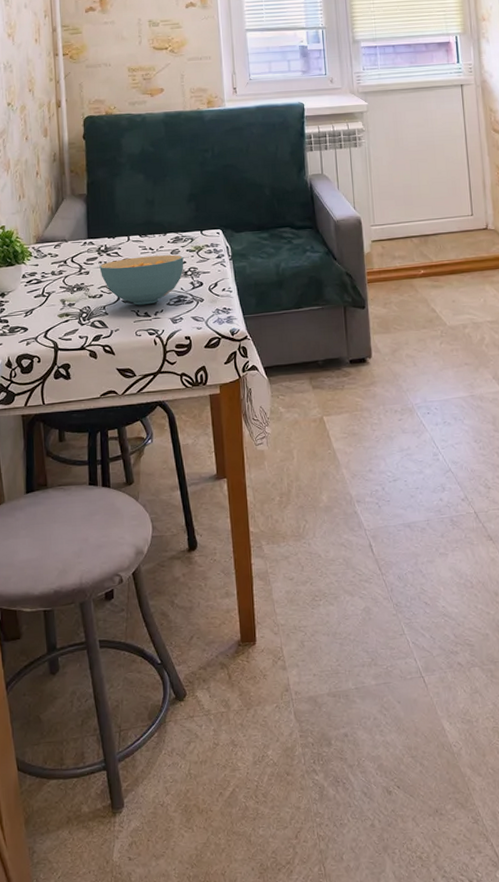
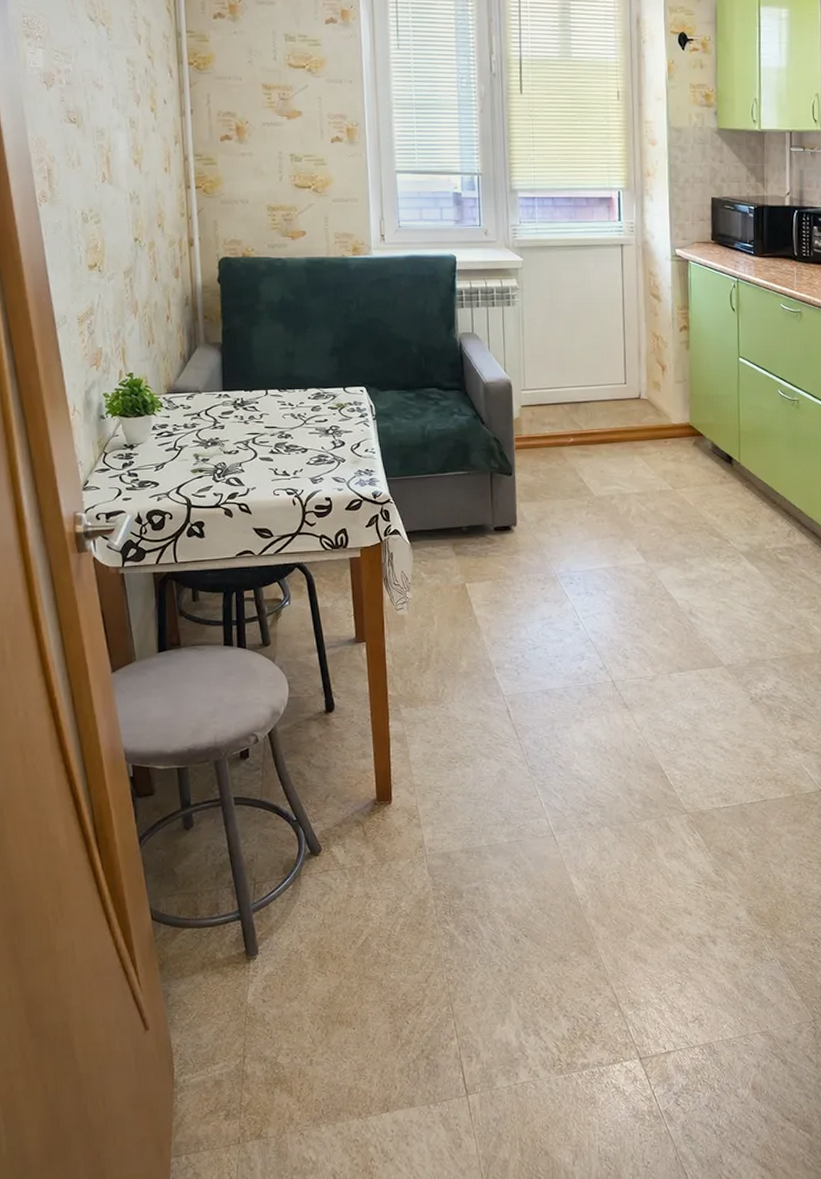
cereal bowl: present [99,254,184,305] -> none [235,411,325,463]

